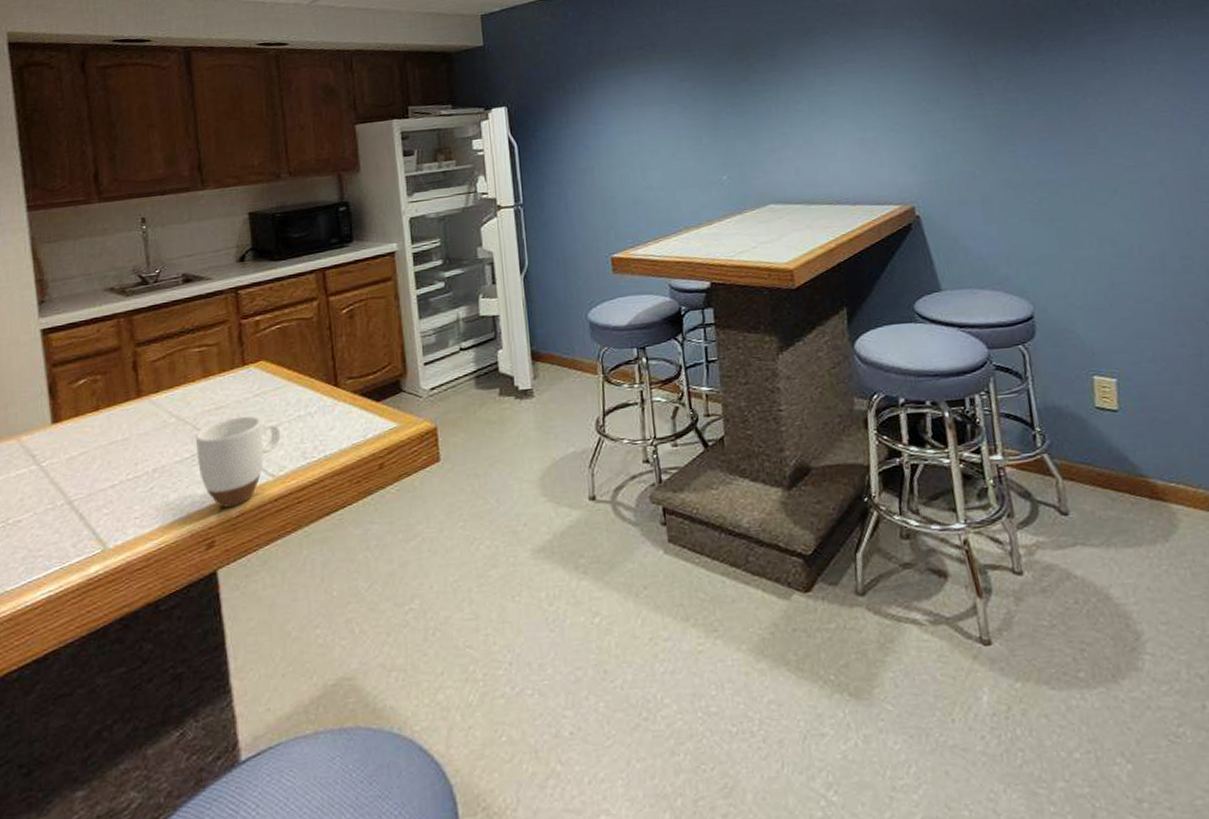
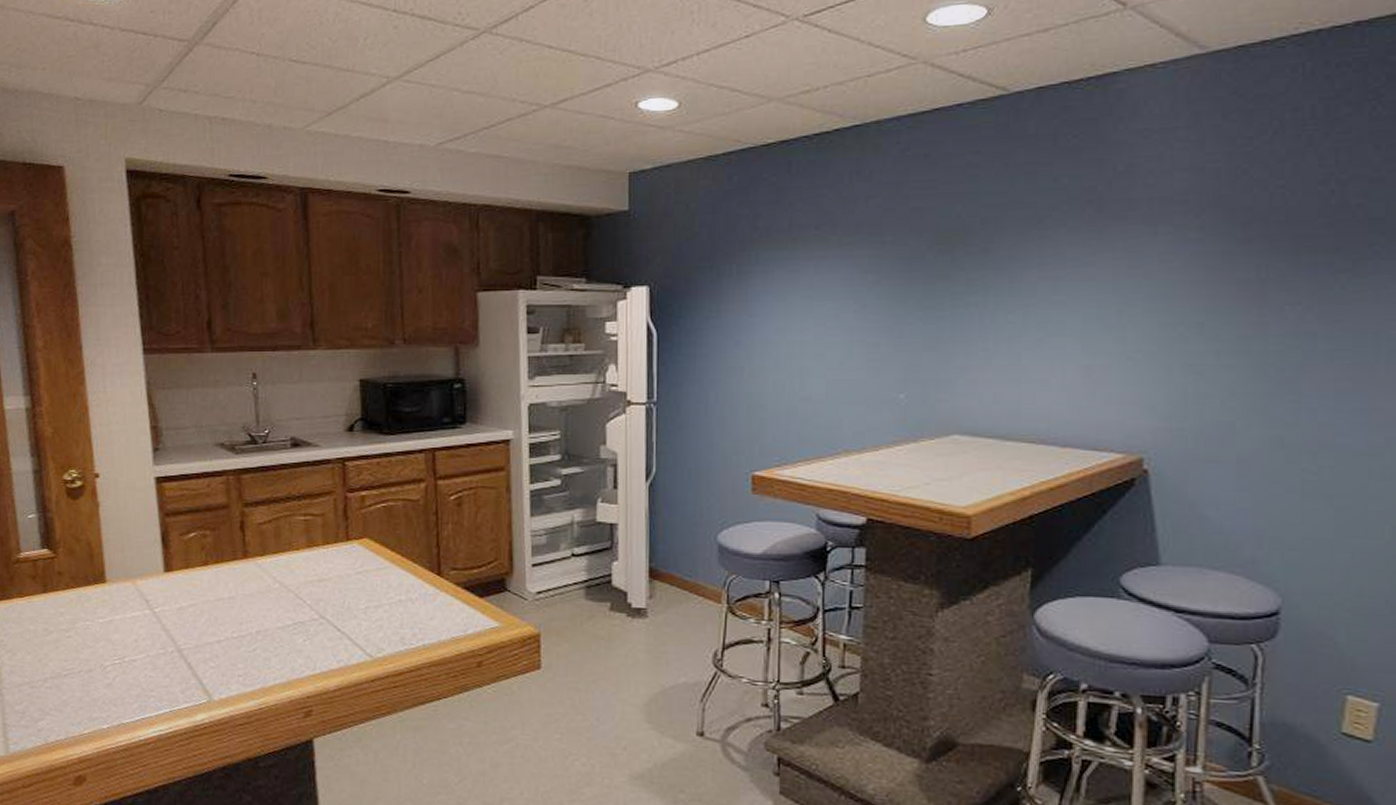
mug: present [195,415,281,508] -> none [297,592,381,681]

